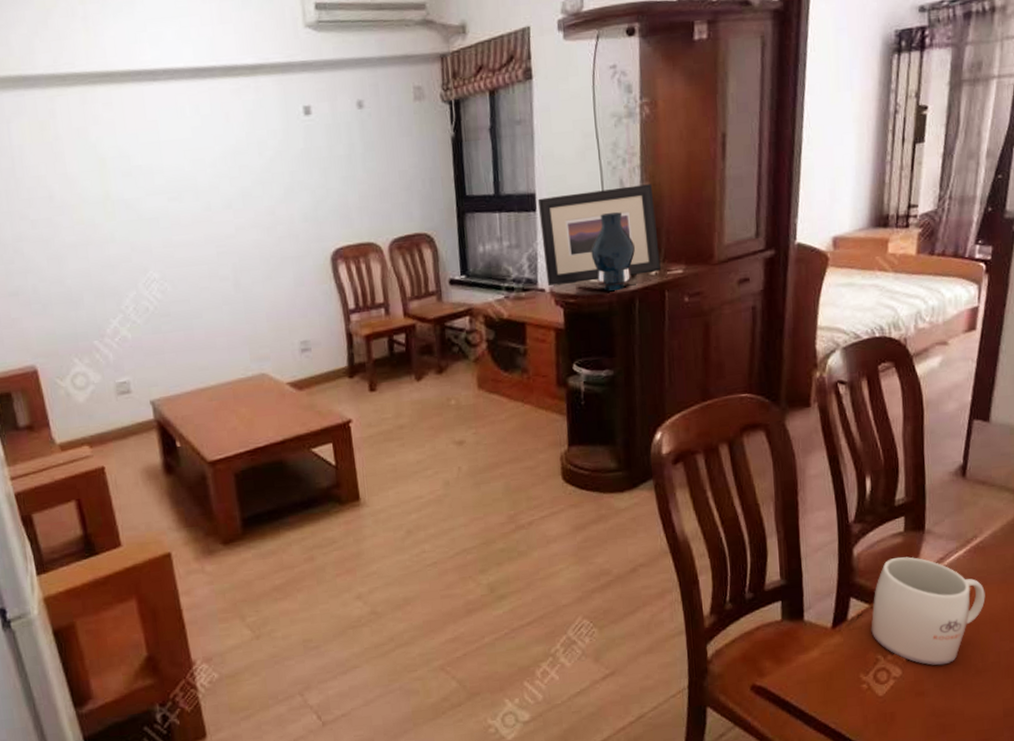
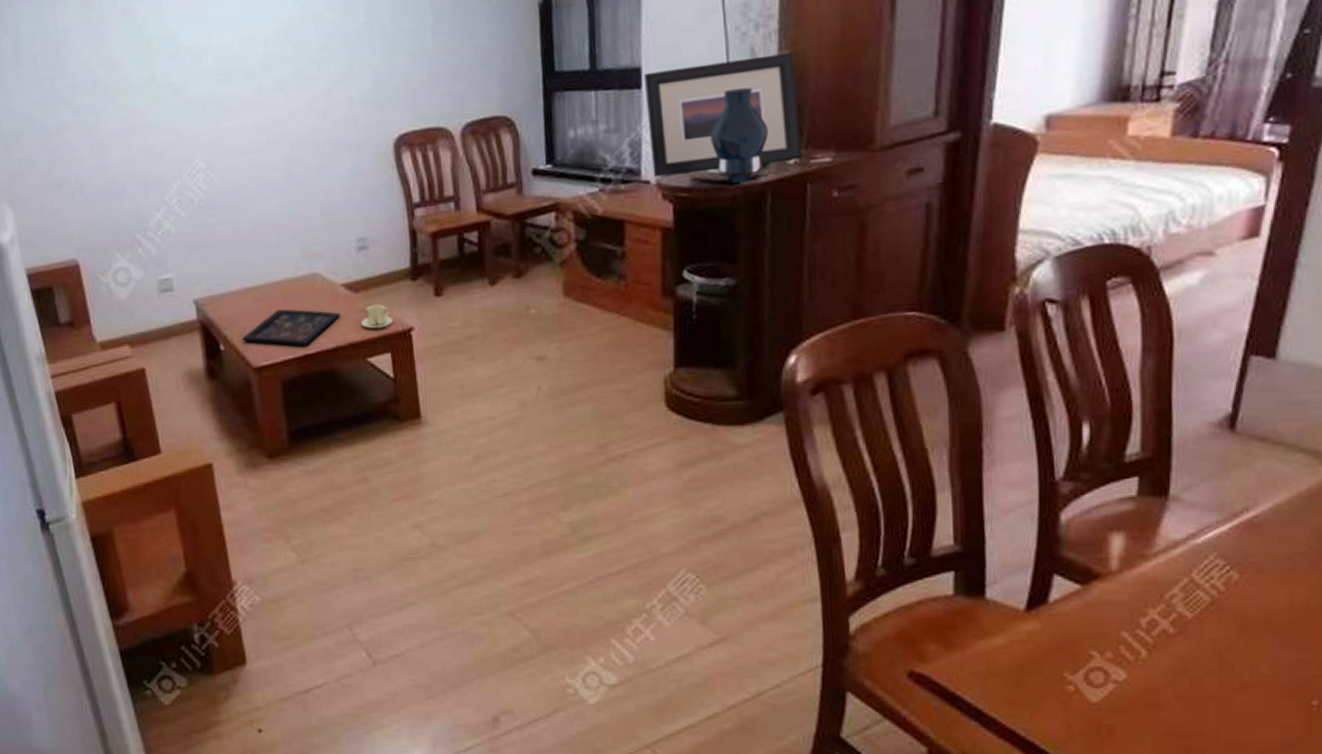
decorative tray: none [197,407,287,441] -> present [242,309,341,347]
cup and saucer: none [306,400,334,422] -> present [361,304,394,329]
mug: present [871,556,986,666] -> none [1082,527,1259,672]

